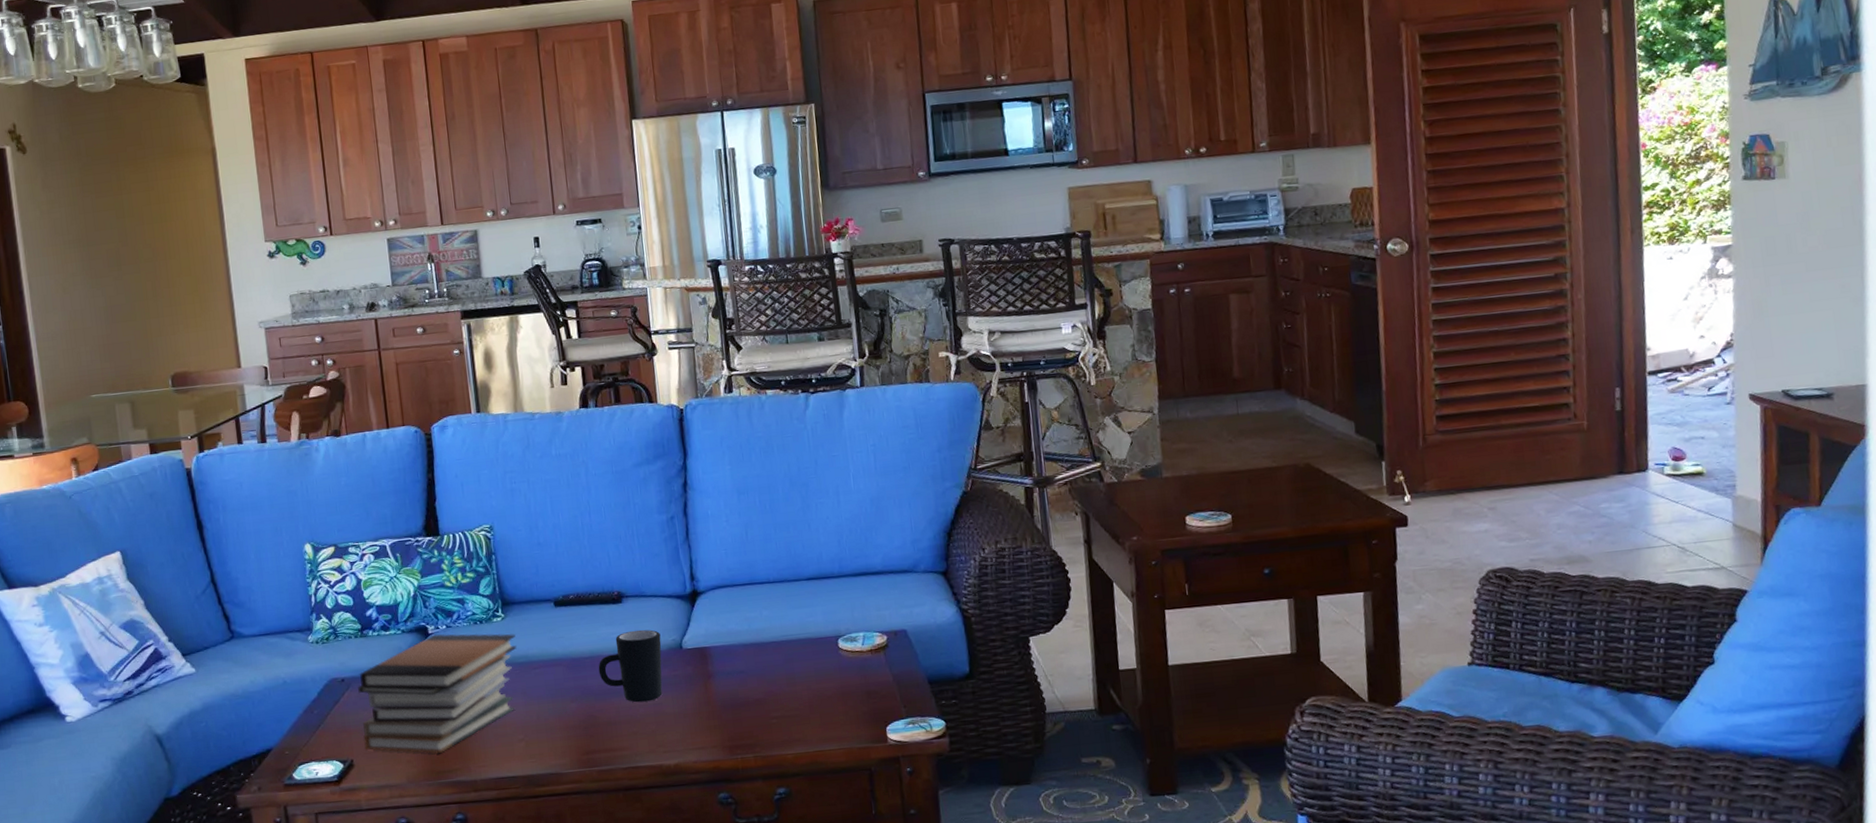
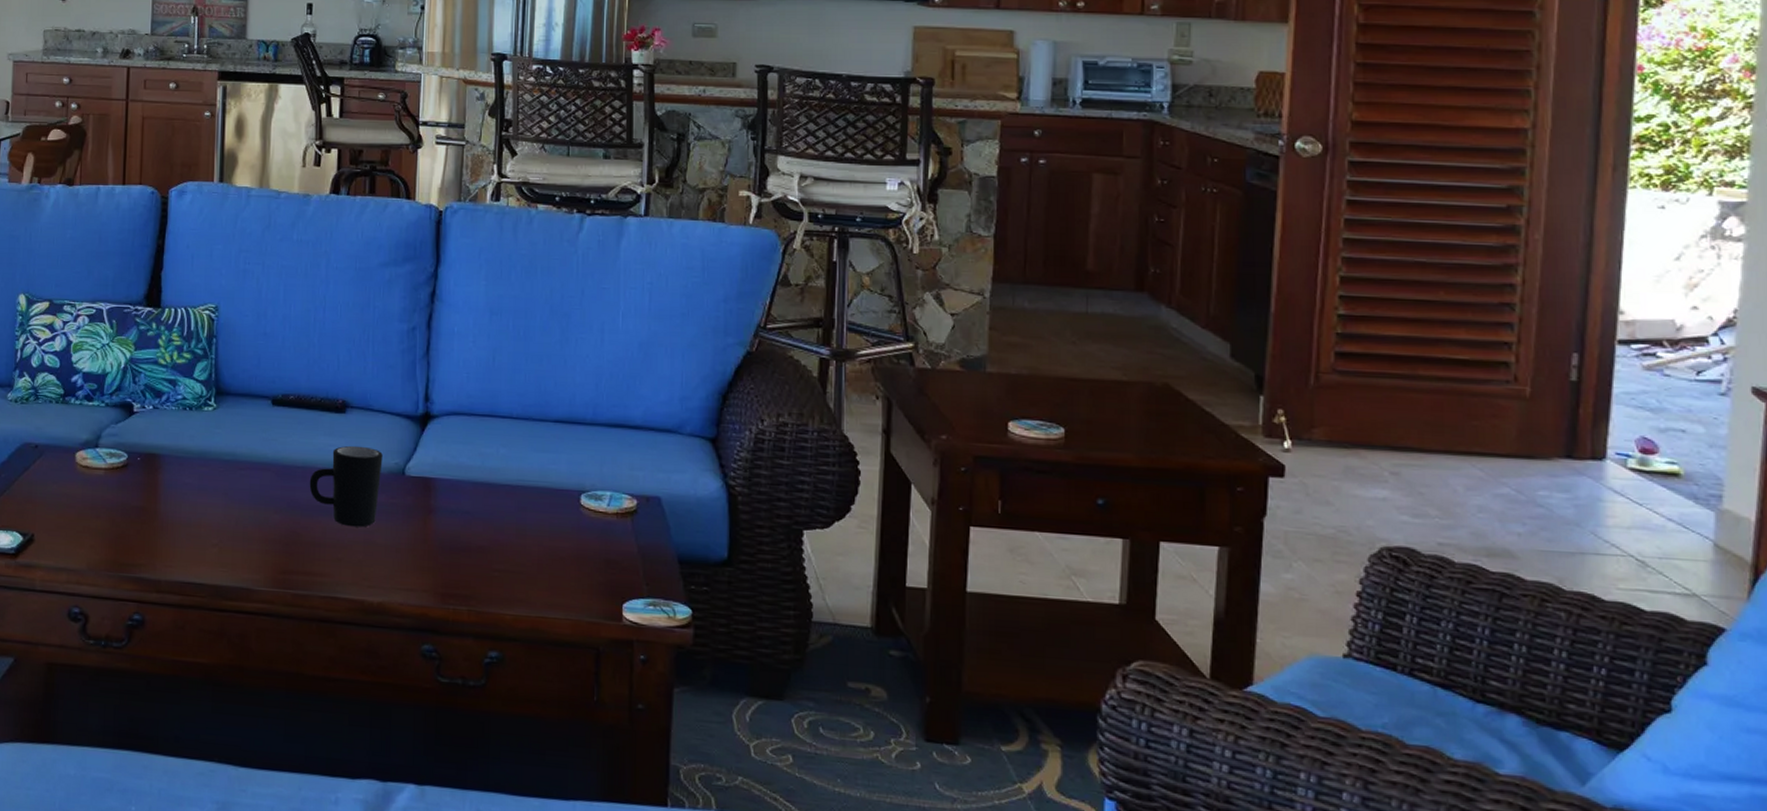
book stack: present [358,633,517,754] -> none [48,413,225,544]

